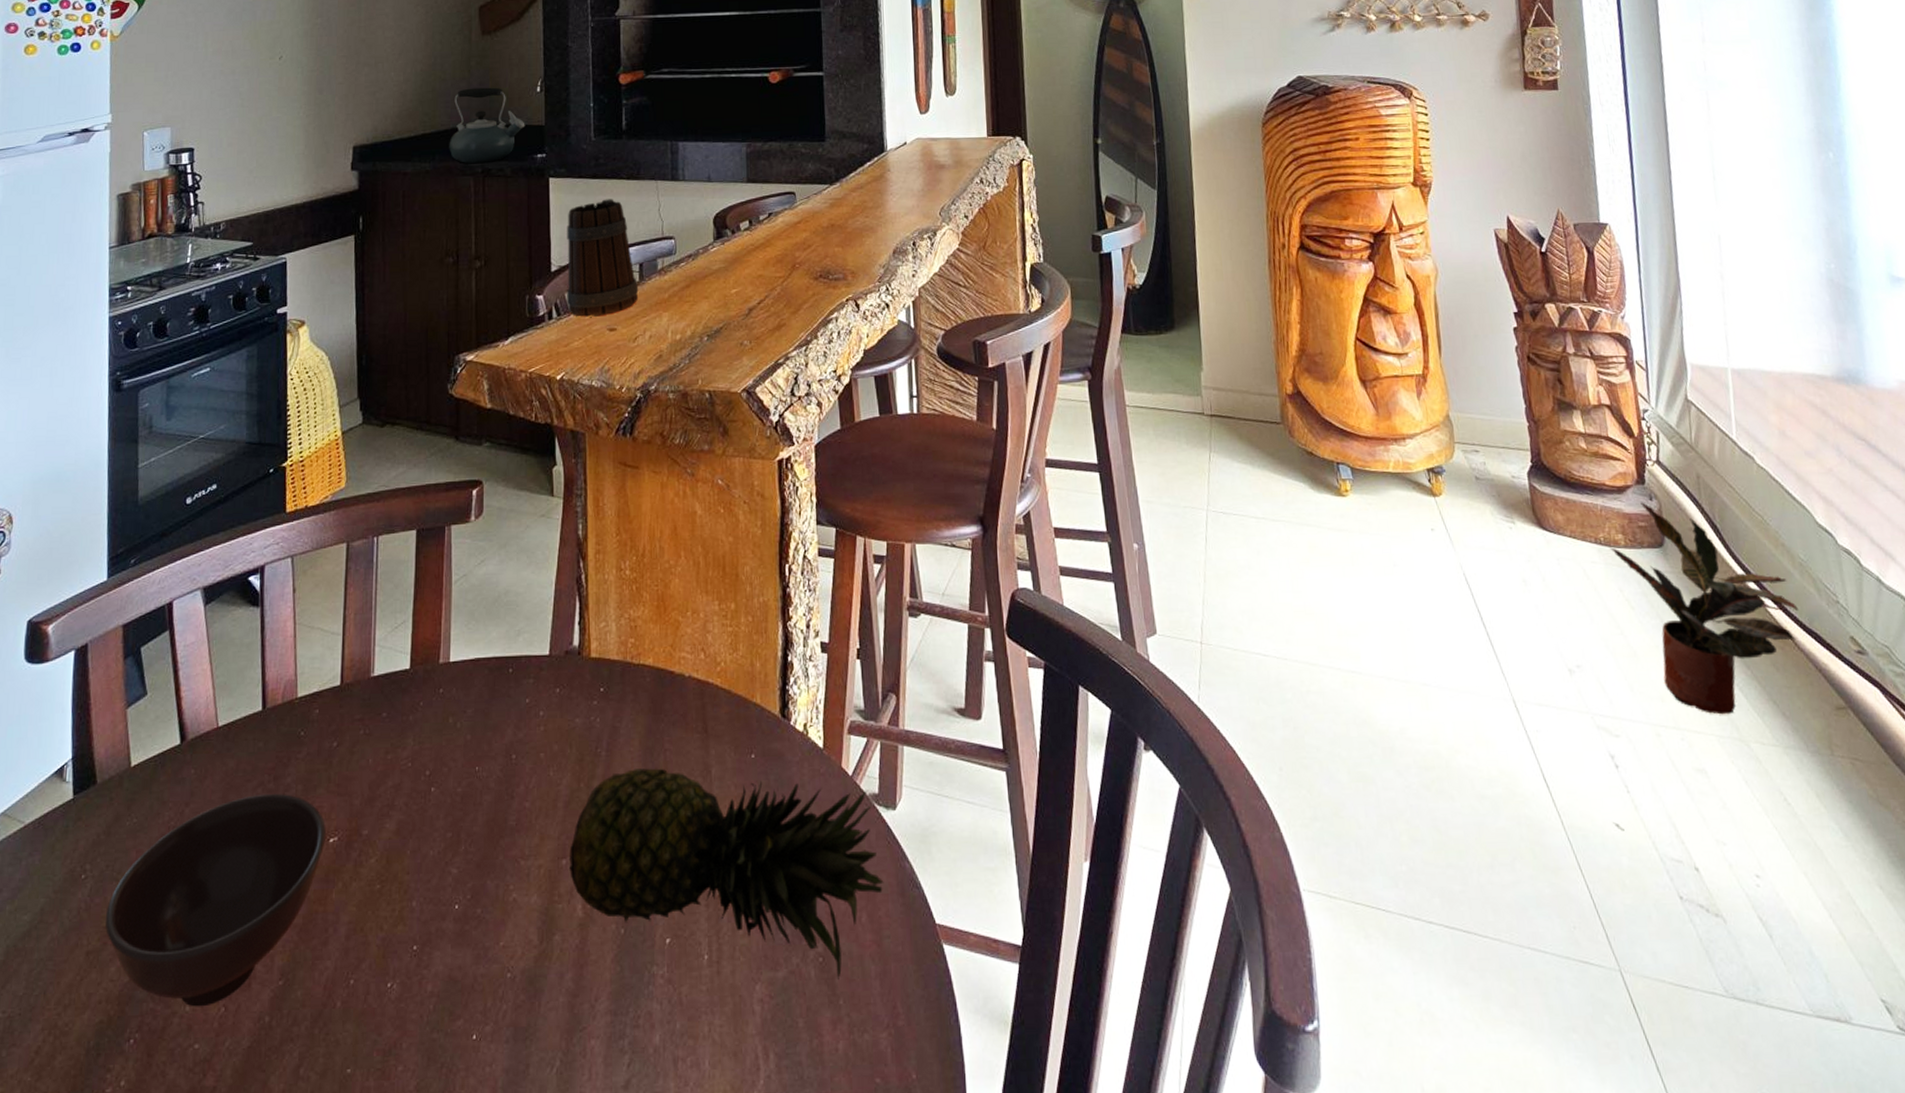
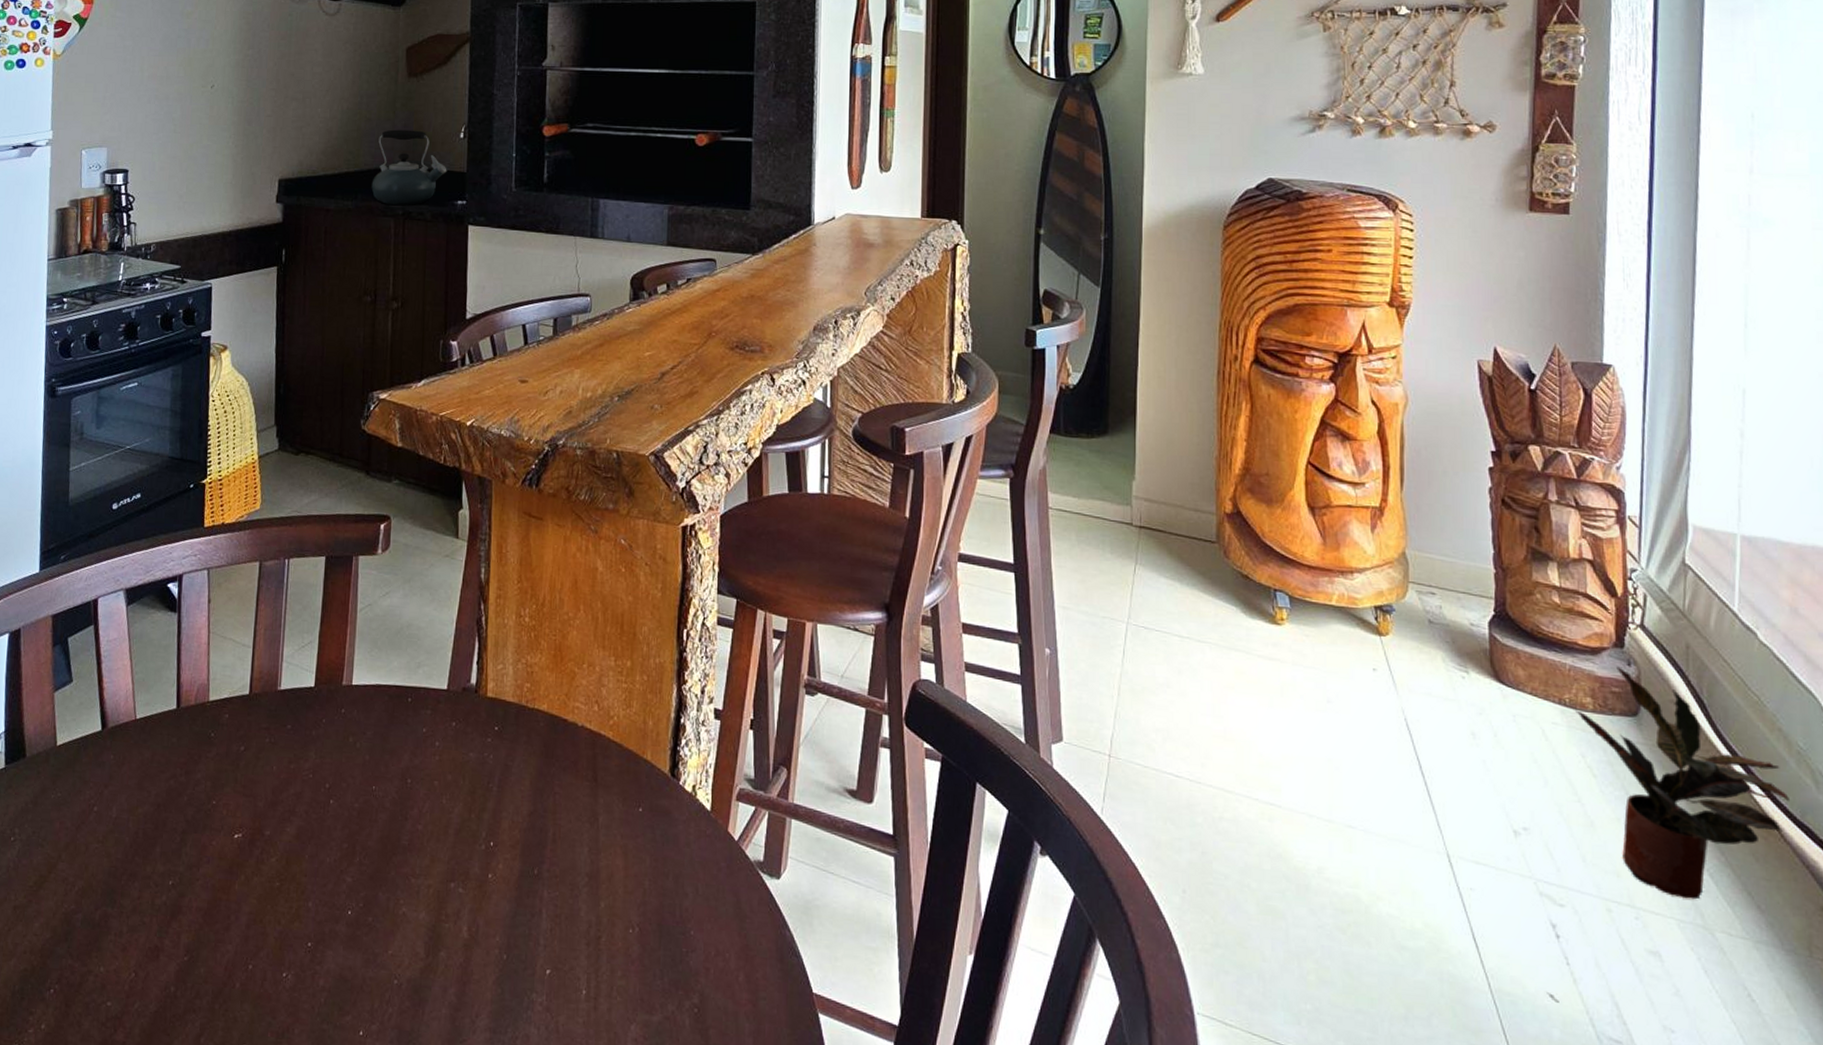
bowl: present [105,793,326,1007] -> none [30,785,232,970]
beer mug: present [567,199,639,317] -> none [480,251,552,367]
fruit: present [570,768,884,980] -> none [457,807,763,1031]

